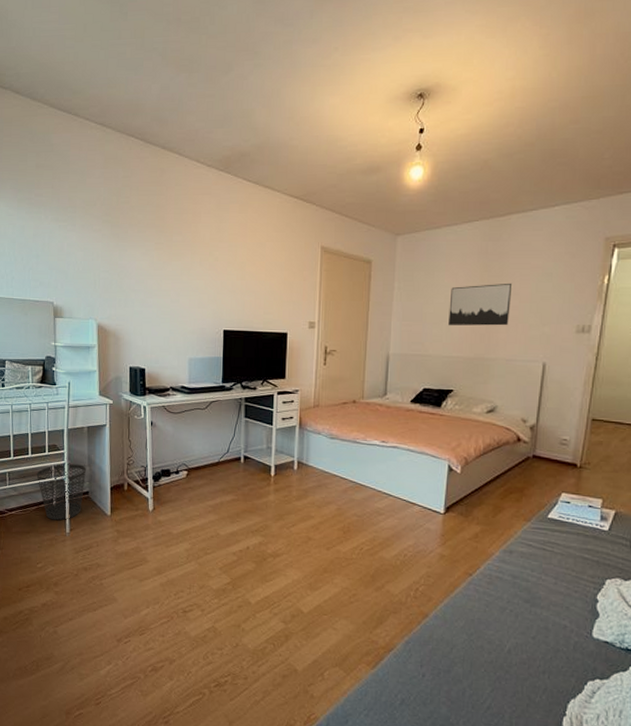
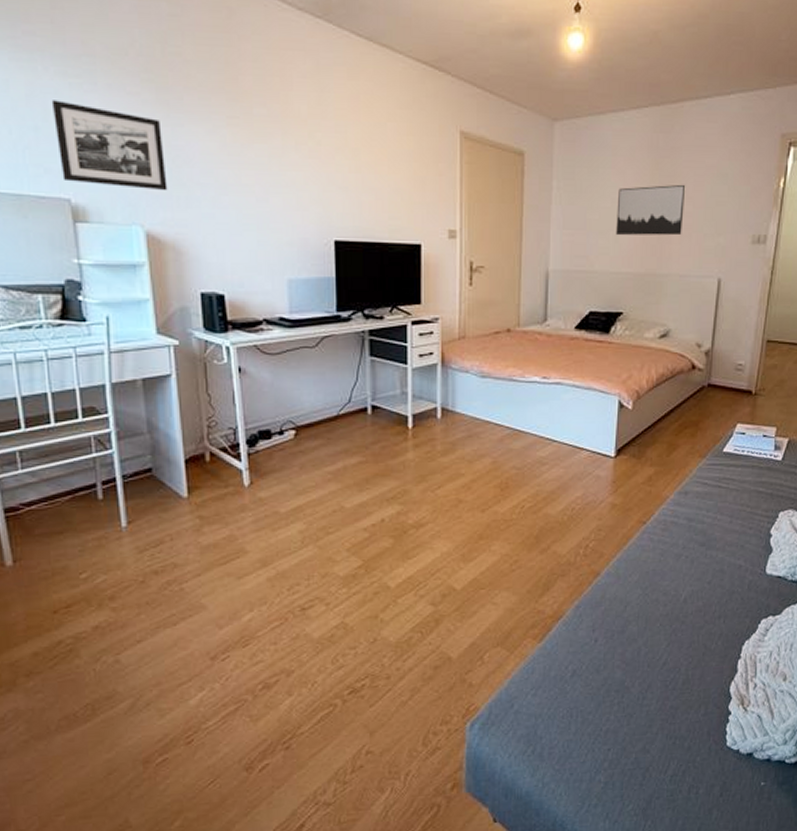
wastebasket: present [36,464,86,521] -> none [66,432,146,512]
picture frame: none [47,237,114,296] -> present [51,100,168,191]

